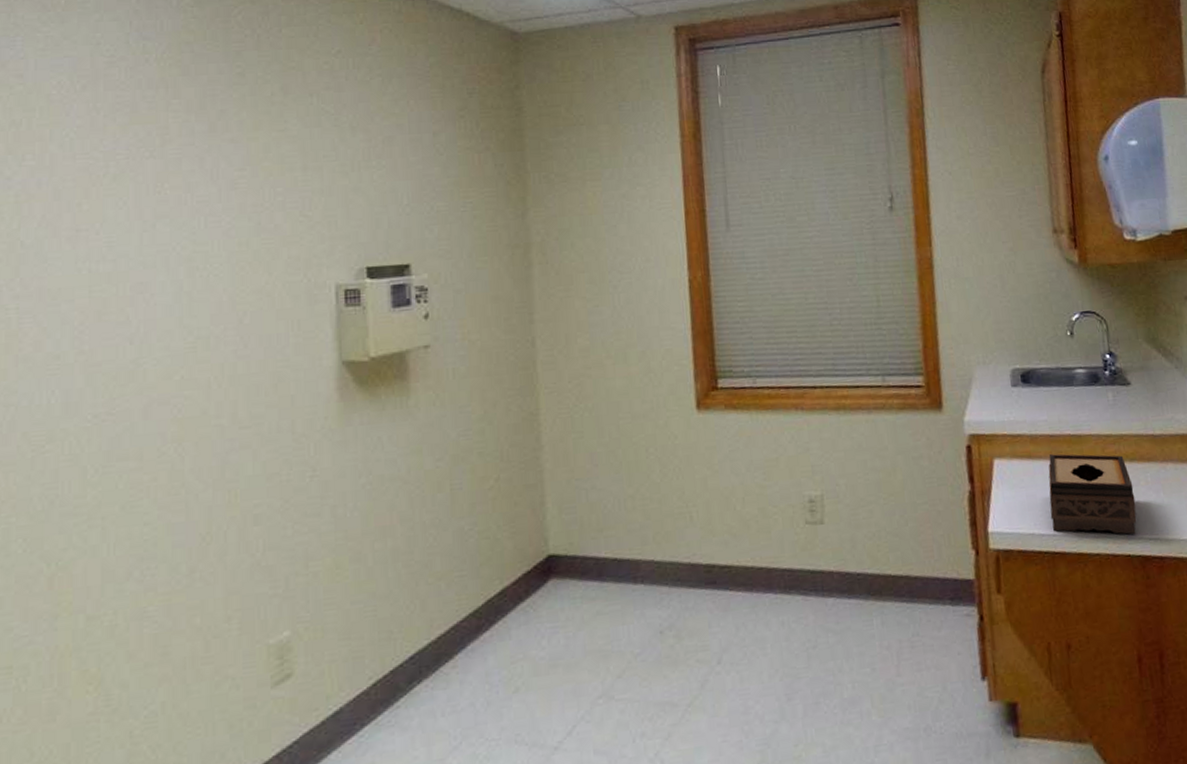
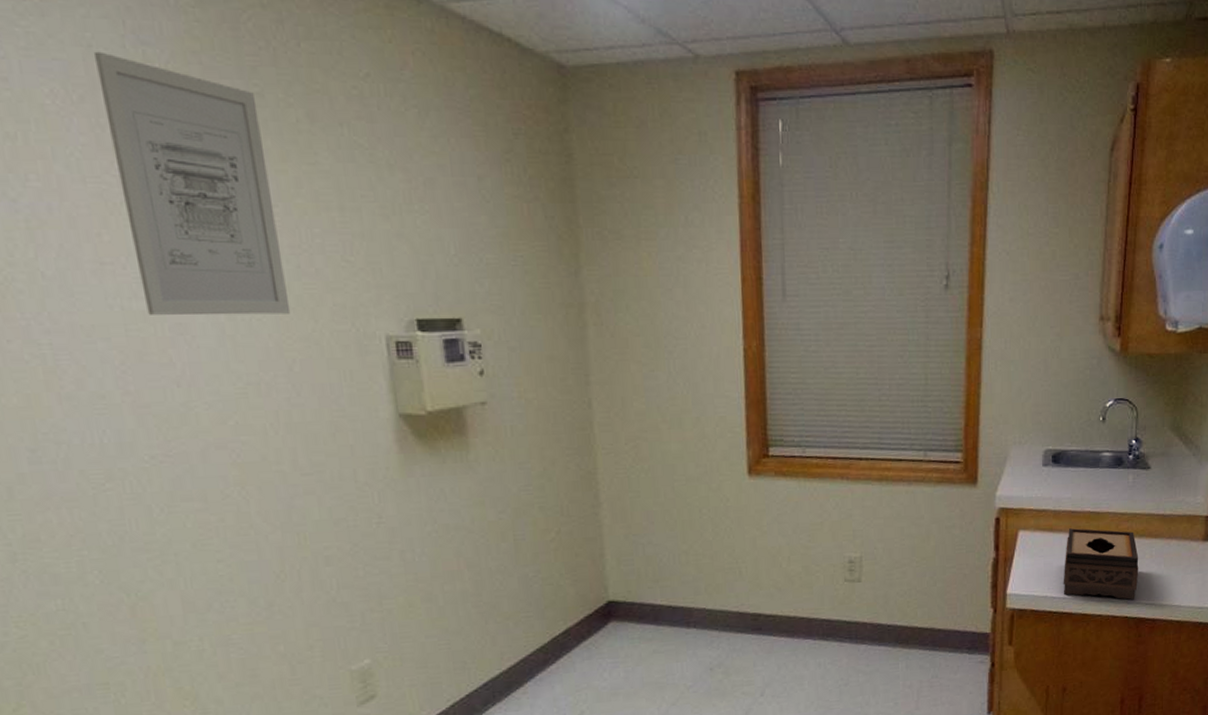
wall art: none [100,48,247,276] -> present [93,51,291,316]

